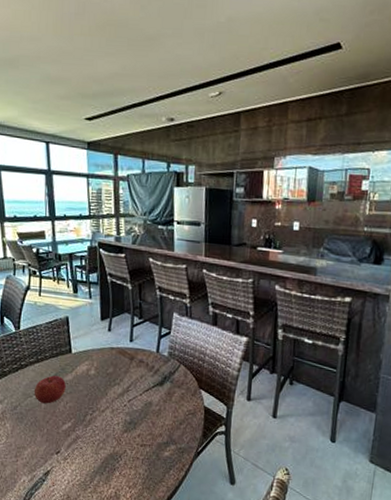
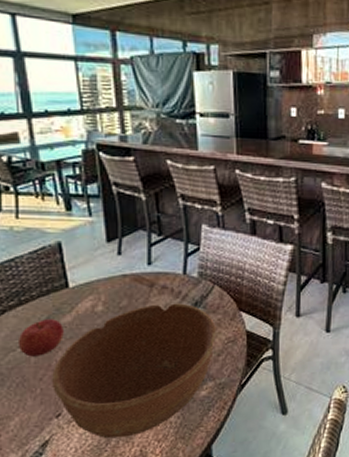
bowl: none [55,374,180,480] -> present [52,303,216,439]

